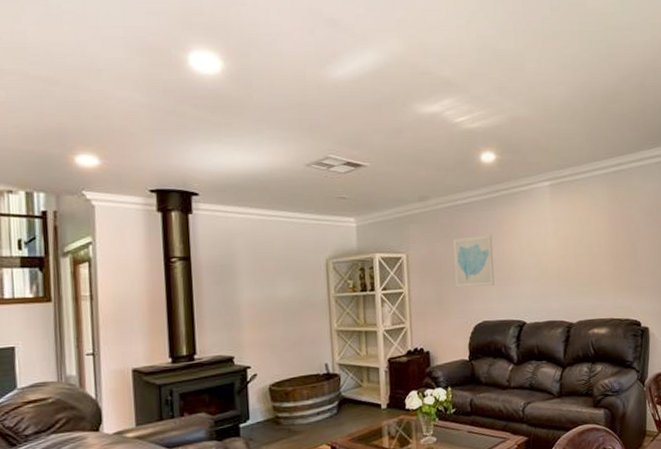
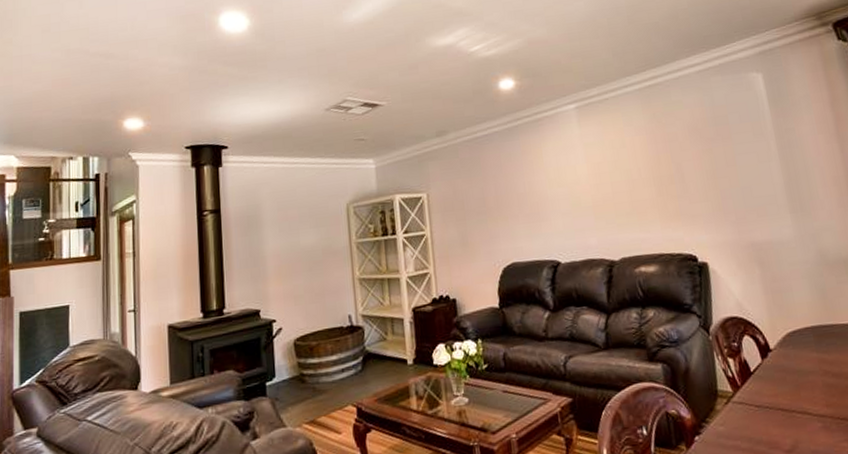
wall art: present [453,234,494,288] -> none [474,166,522,227]

